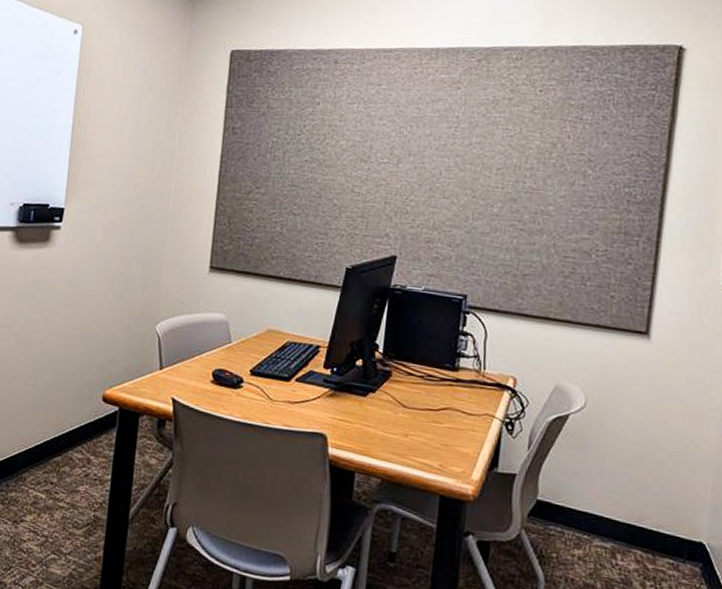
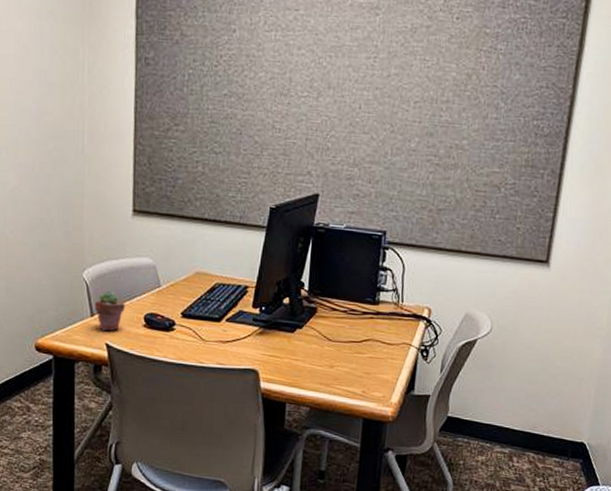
potted succulent: none [164,344,195,386] -> present [94,290,125,331]

